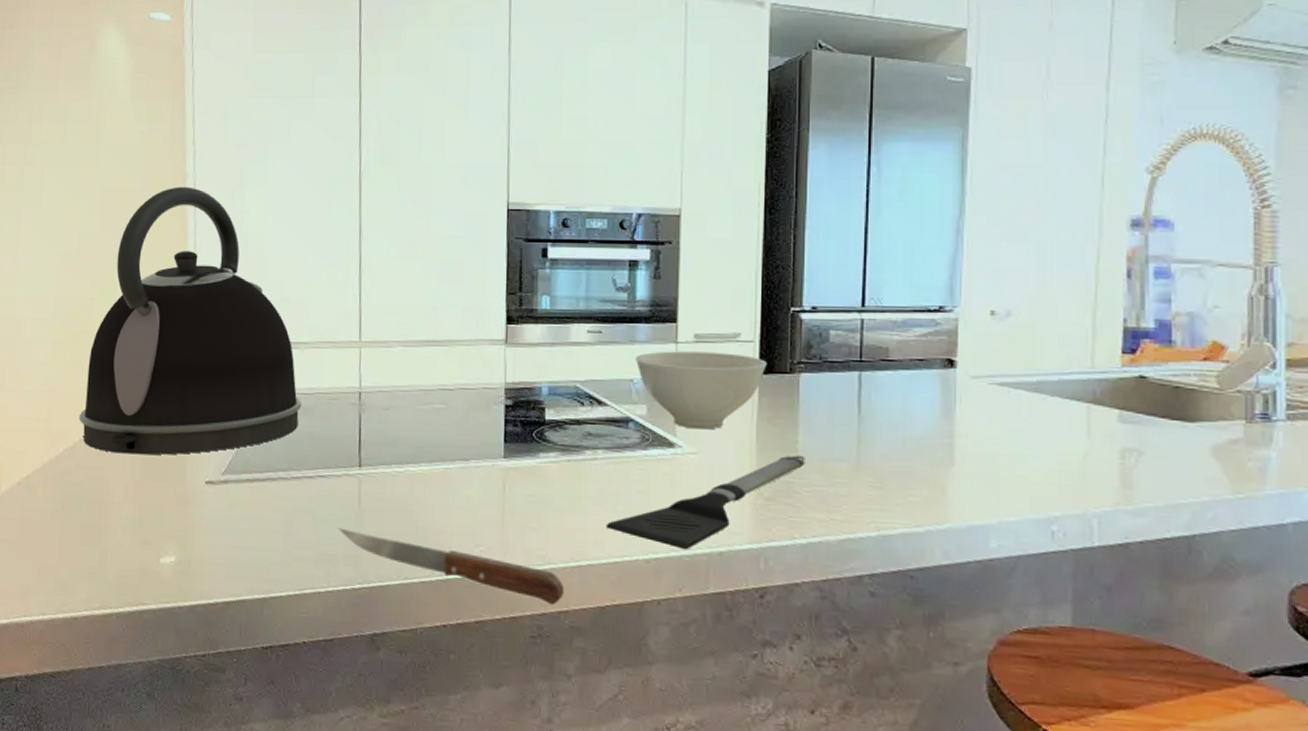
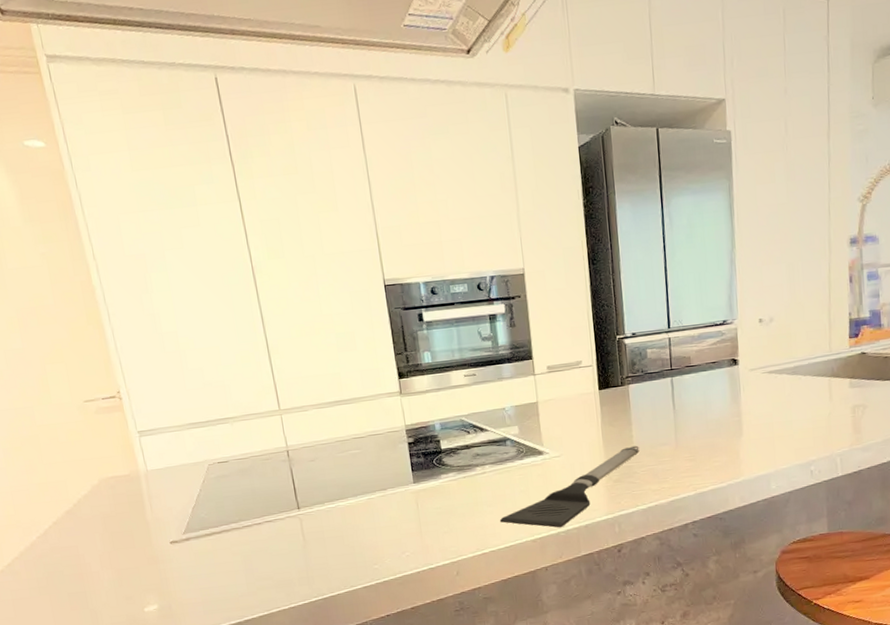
kettle: present [78,186,302,455] -> none [40,298,241,533]
kitchen knife: present [338,528,565,606] -> none [290,558,476,586]
bowl: present [635,351,767,430] -> none [504,377,604,439]

